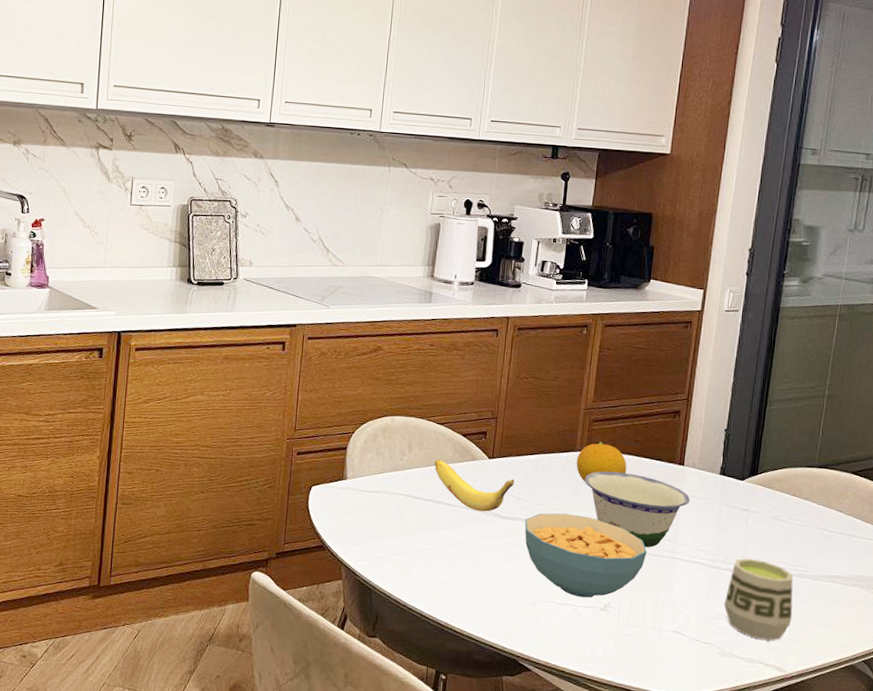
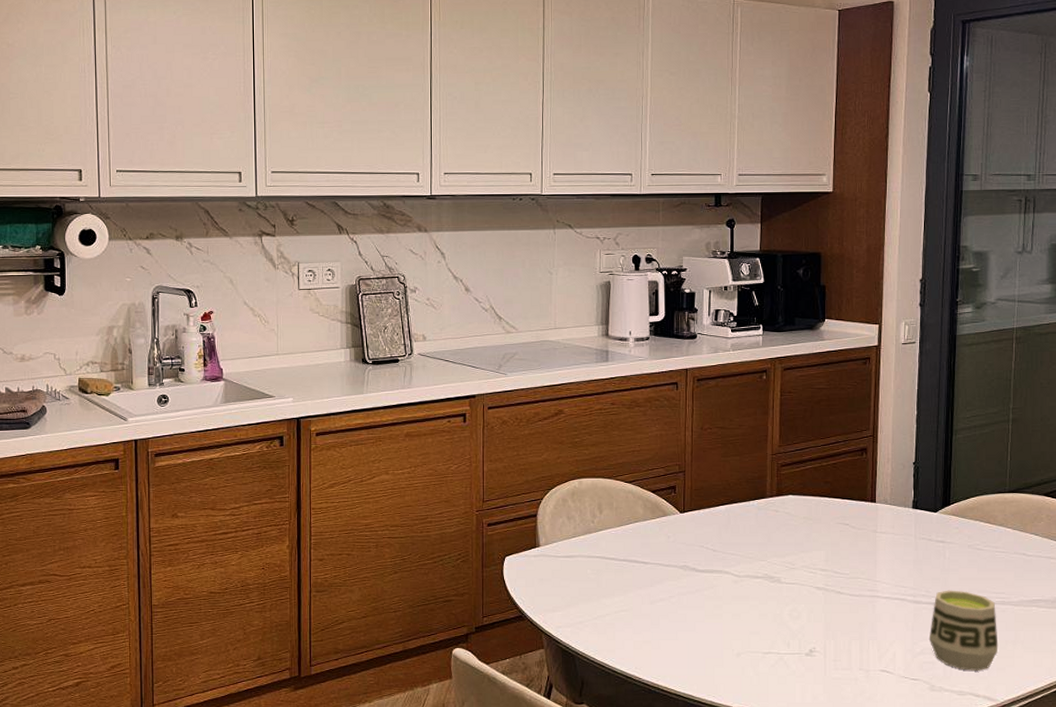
banana: present [434,459,515,512] -> none [626,518,708,567]
cereal bowl: present [524,513,647,598] -> none [722,561,847,645]
fruit: present [576,441,627,482] -> none [768,485,819,528]
bowl: present [584,471,690,548] -> none [777,515,885,589]

